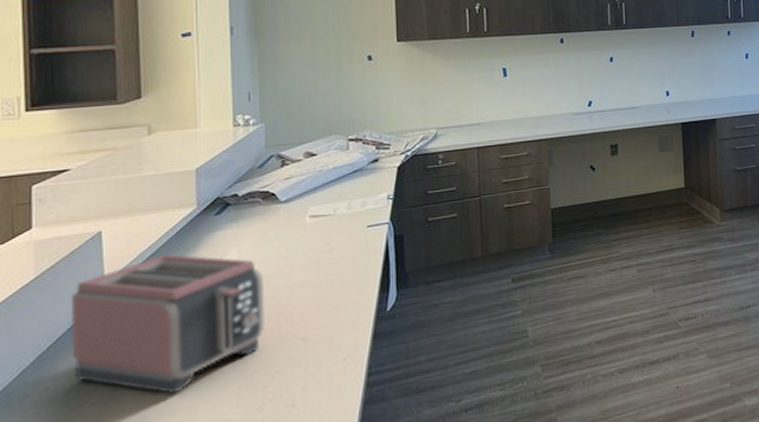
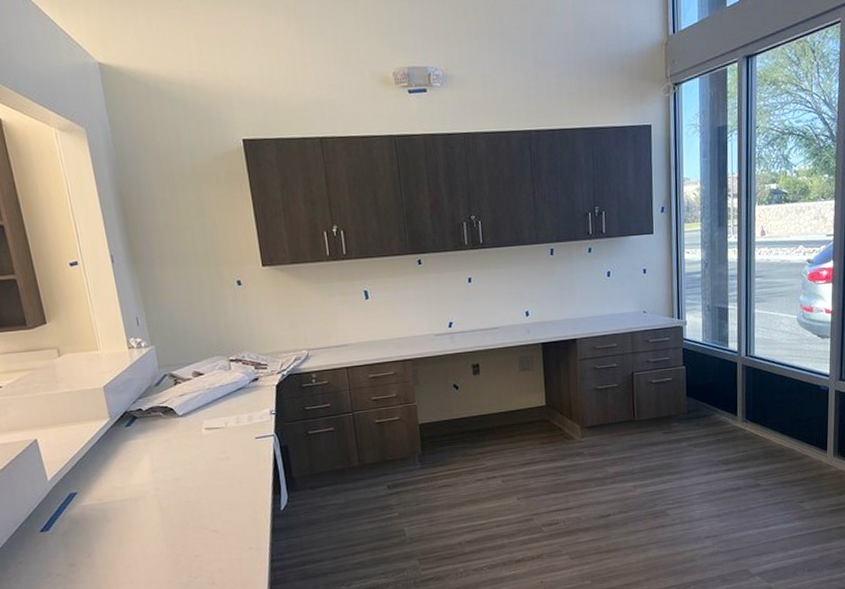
toaster: present [70,254,265,394] -> none [24,458,182,570]

